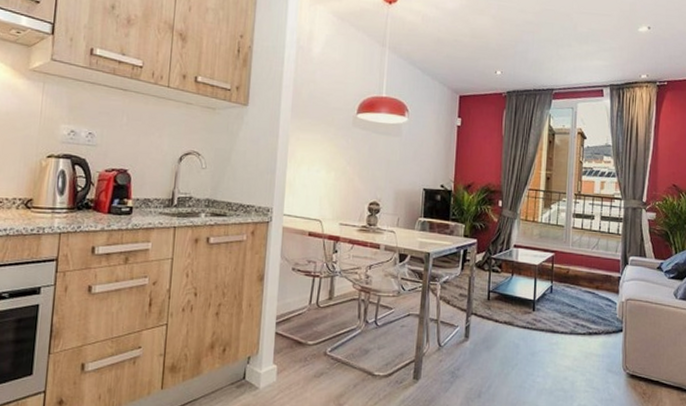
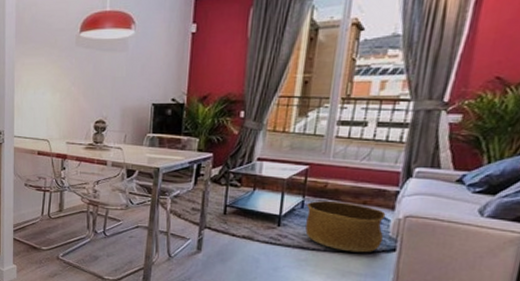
basket: none [555,286,613,334] -> present [305,201,386,253]

